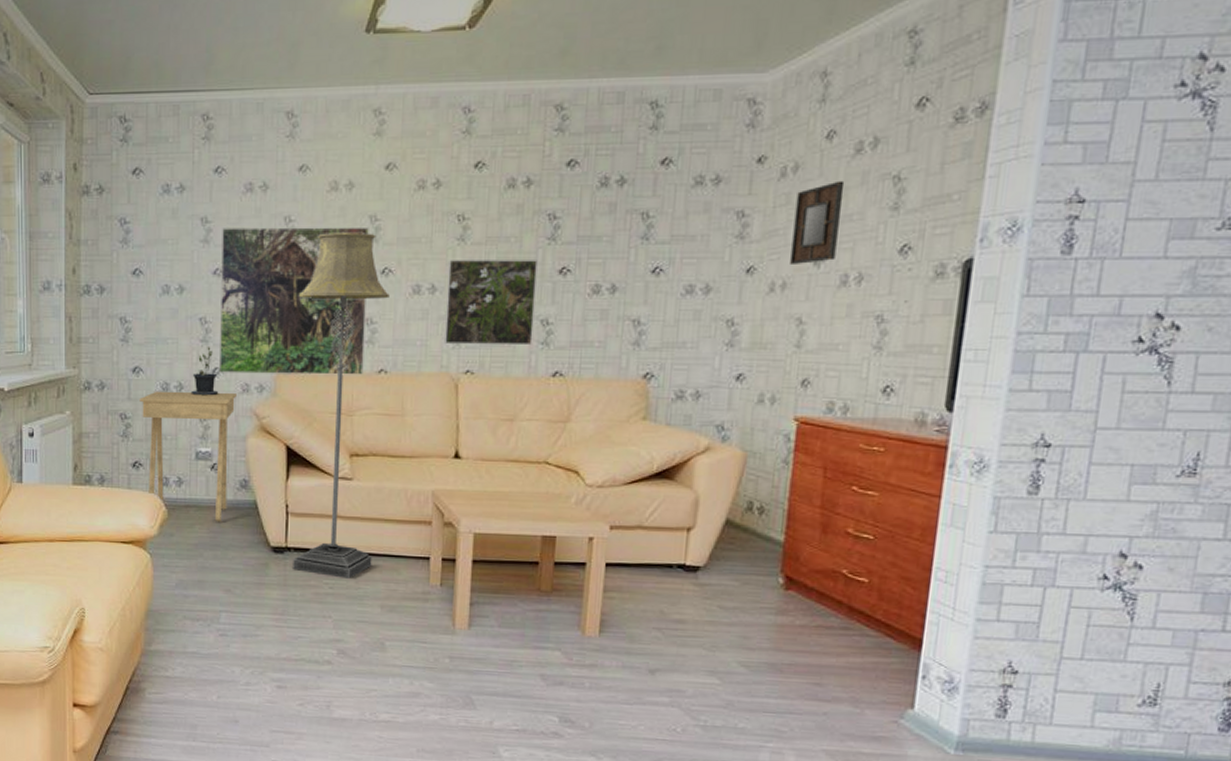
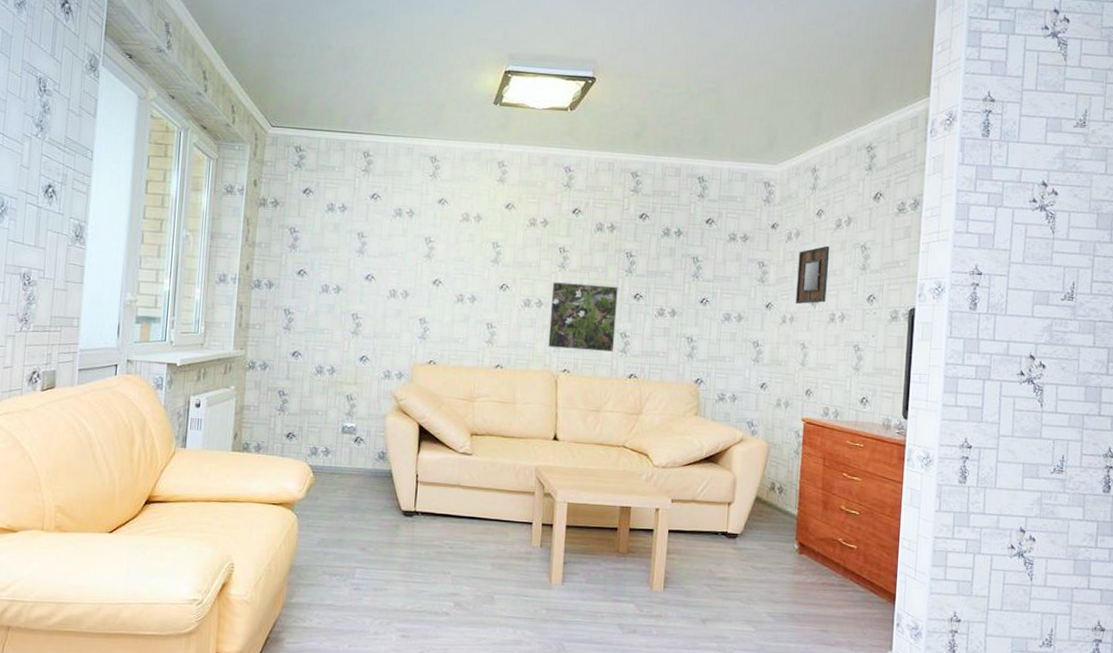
side table: present [139,391,236,522] -> none [296,372,380,488]
potted plant: present [190,347,219,396] -> none [341,338,365,380]
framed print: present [220,227,369,375] -> none [366,242,492,368]
floor lamp: present [293,233,390,579] -> none [420,253,506,540]

